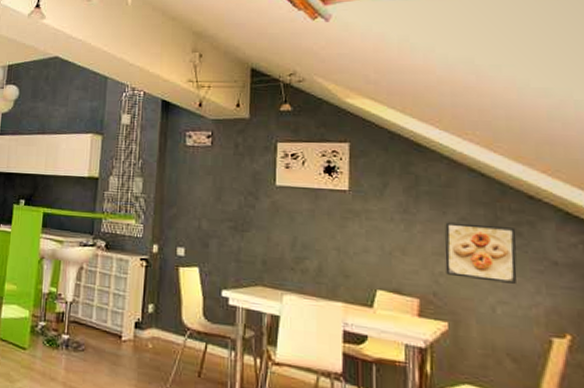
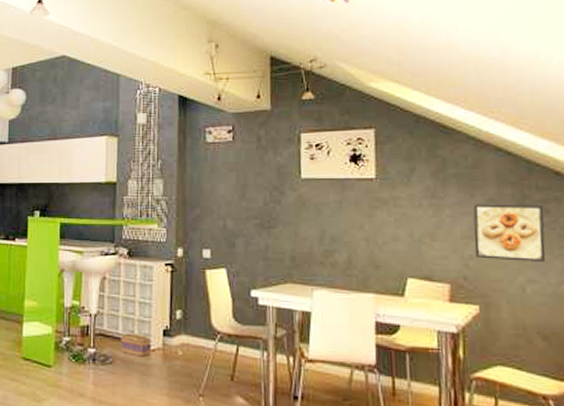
basket: none [93,310,123,347] -> present [120,319,151,357]

